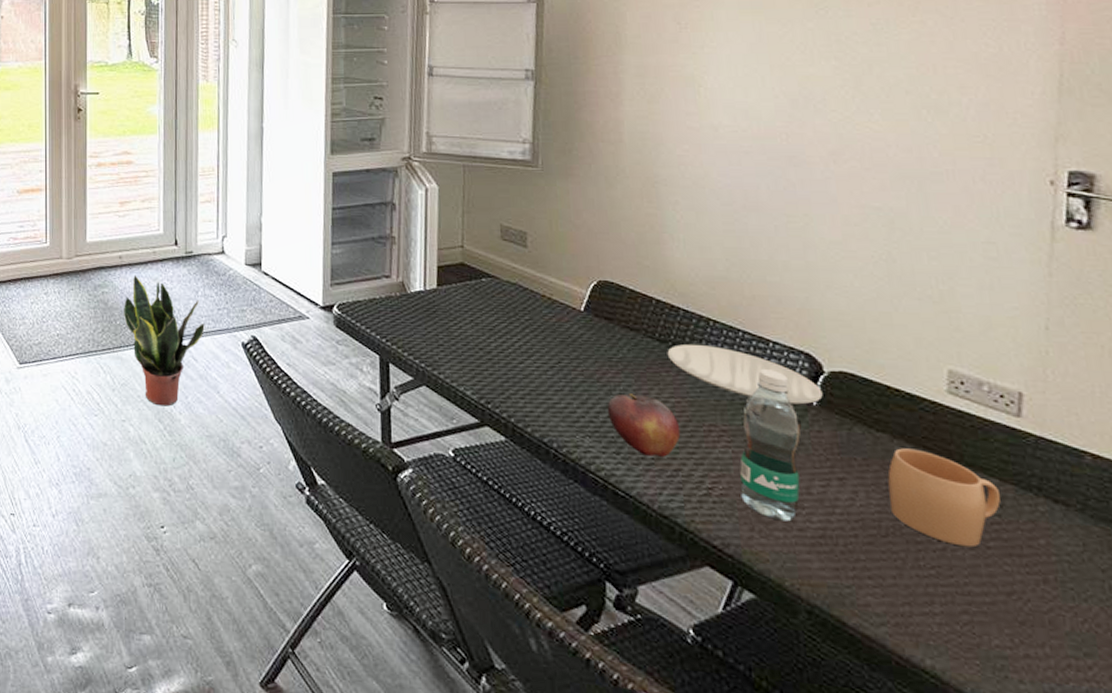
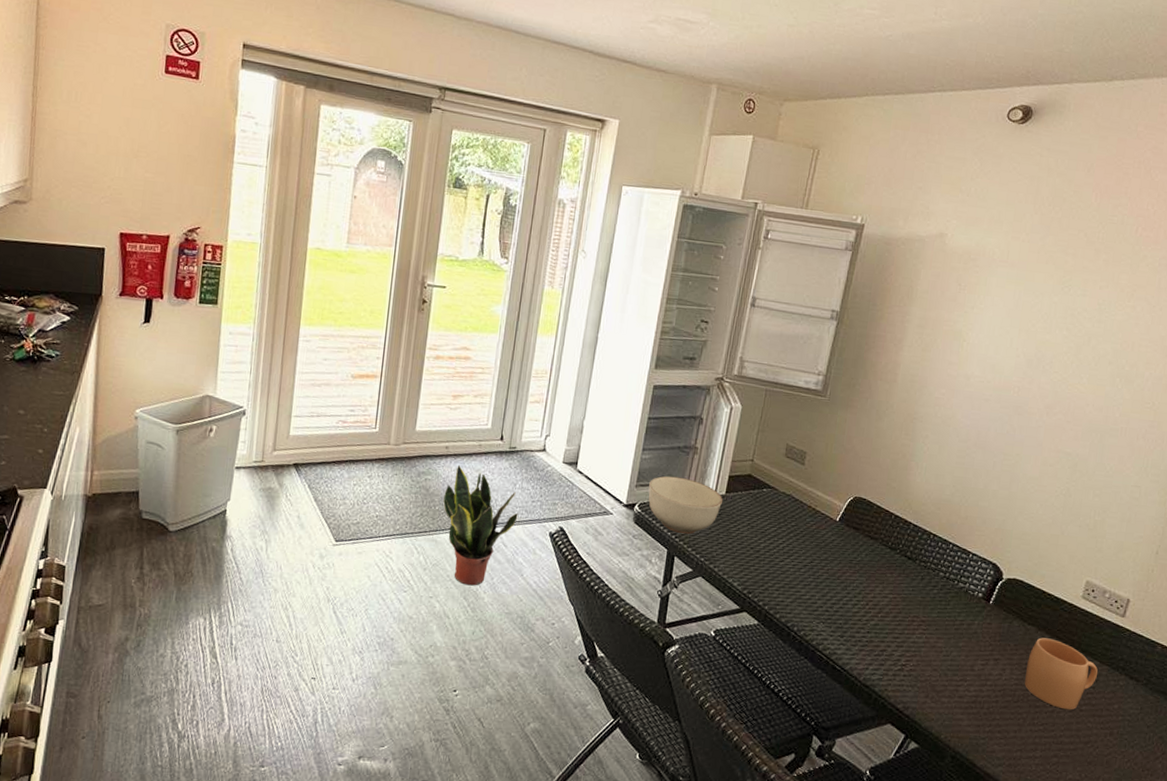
bowl: none [345,271,436,336] -> present [648,476,723,534]
fruit: present [607,392,681,457] -> none [840,588,892,640]
plate: present [667,343,823,405] -> none [894,552,999,603]
bottle: present [739,369,802,522] -> none [924,574,979,691]

